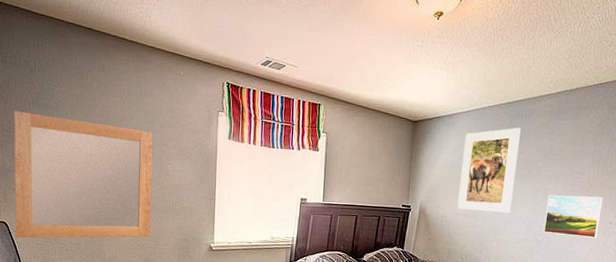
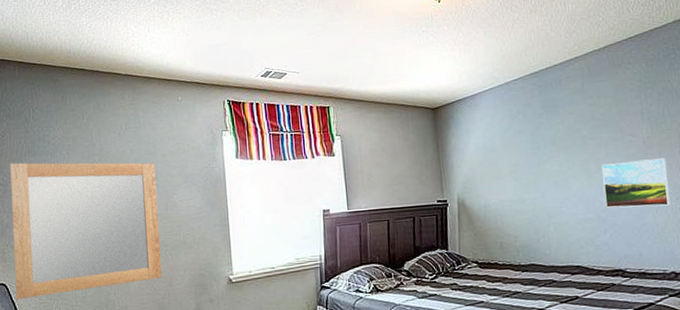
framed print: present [457,128,521,213] -> none [492,97,562,196]

